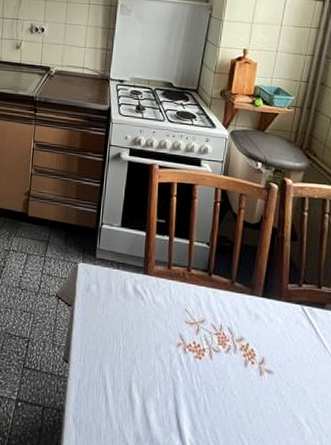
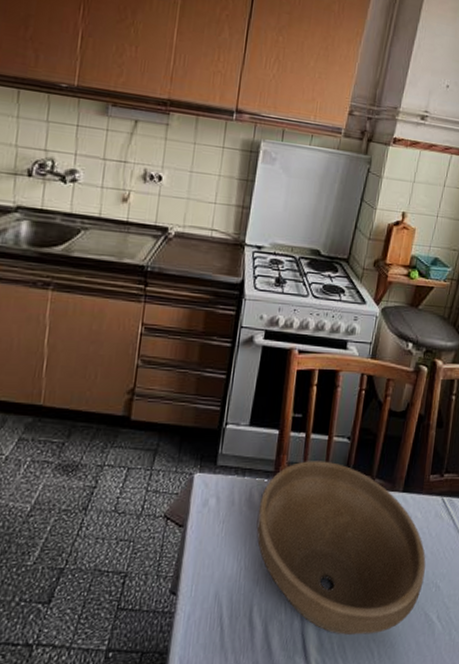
flower pot: none [131,260,290,426] -> present [256,461,426,636]

